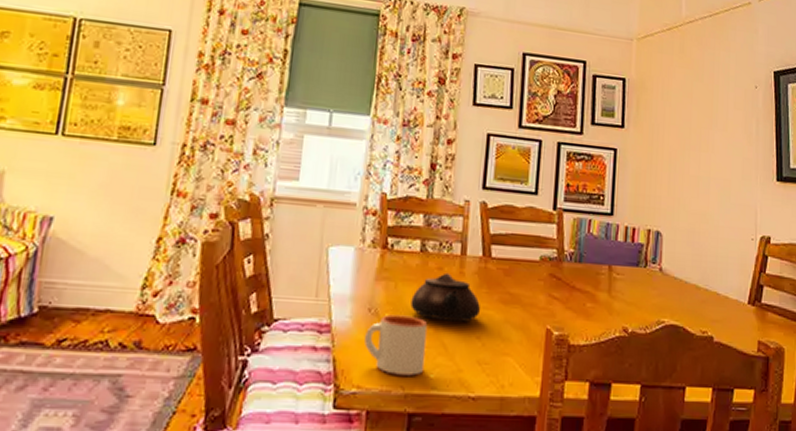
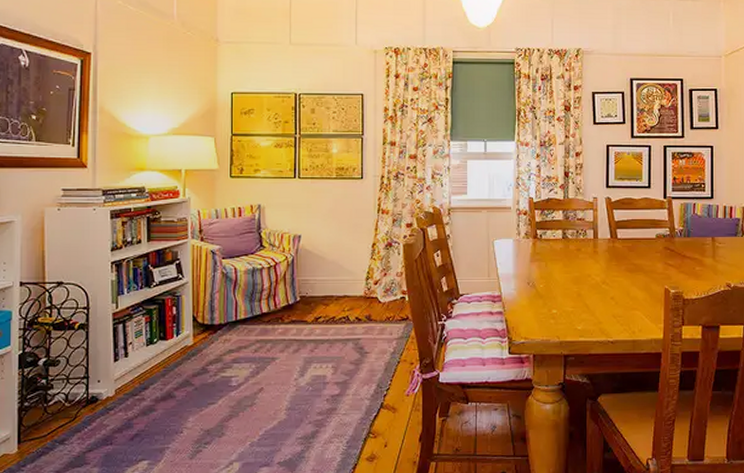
mug: present [364,314,428,376] -> none [527,285,573,328]
teapot: present [410,272,481,322] -> none [559,252,613,288]

